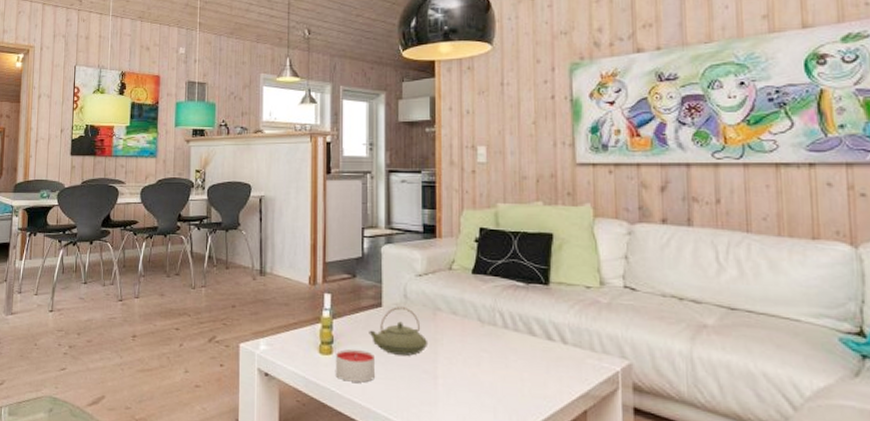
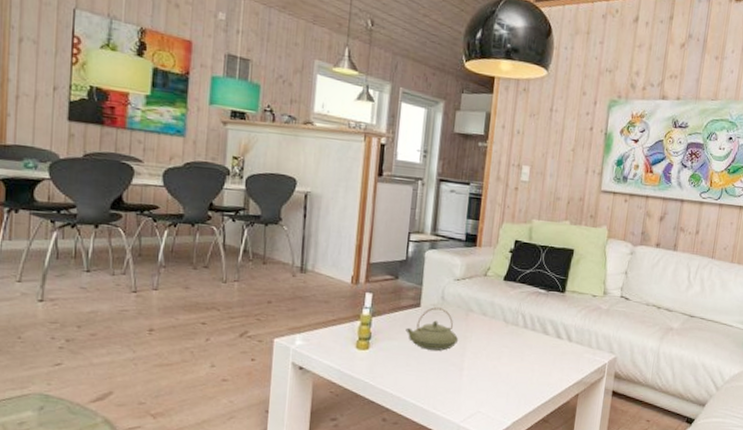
candle: present [336,349,376,383] -> none [371,344,410,375]

